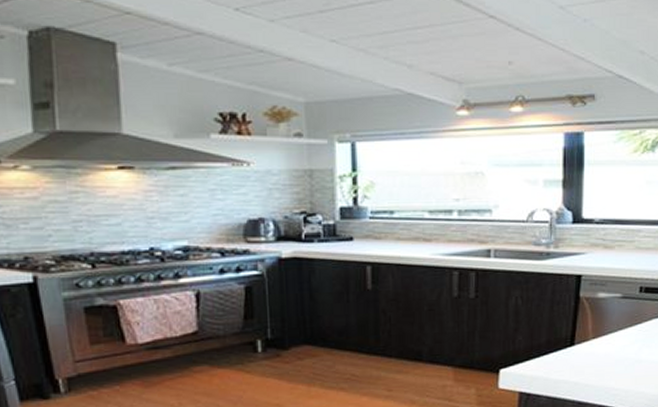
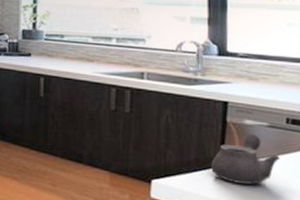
teapot: none [563,308,631,361] -> present [211,134,280,185]

